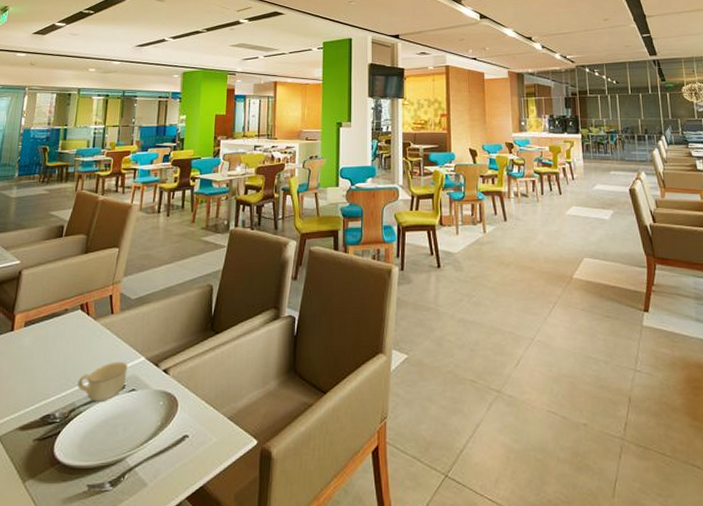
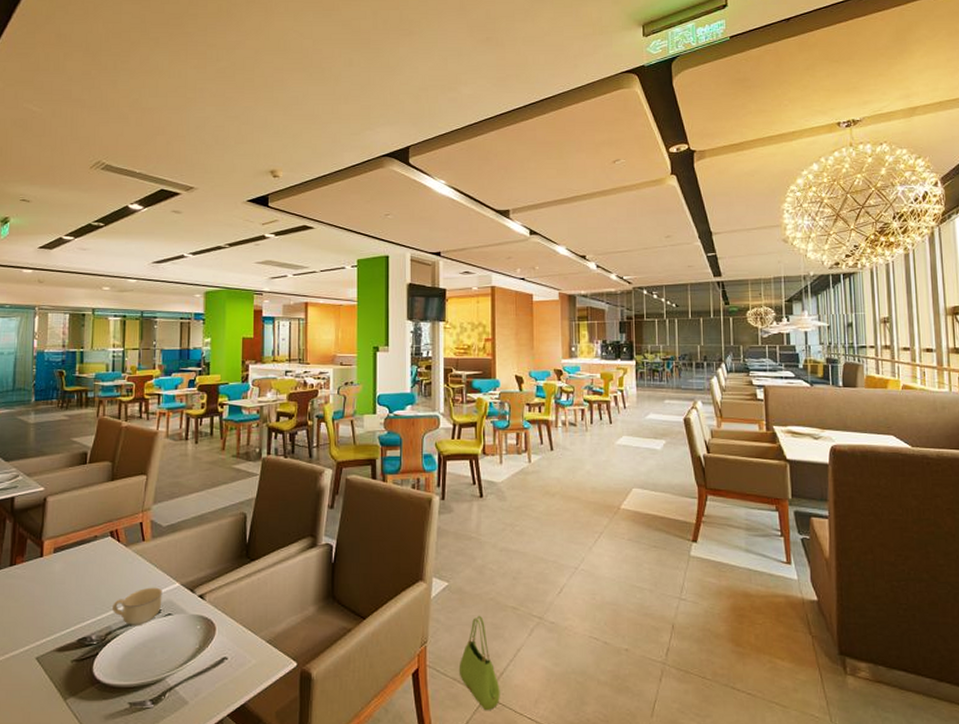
handbag: none [418,389,460,491] -> present [458,615,500,710]

